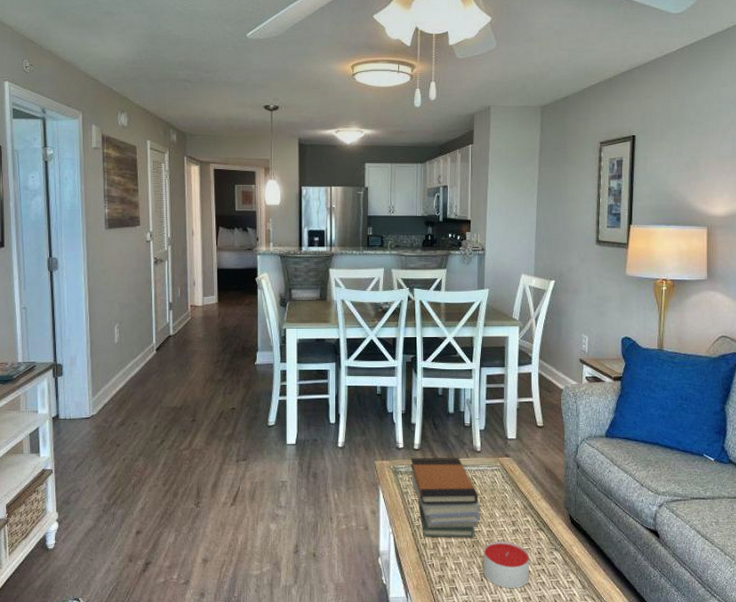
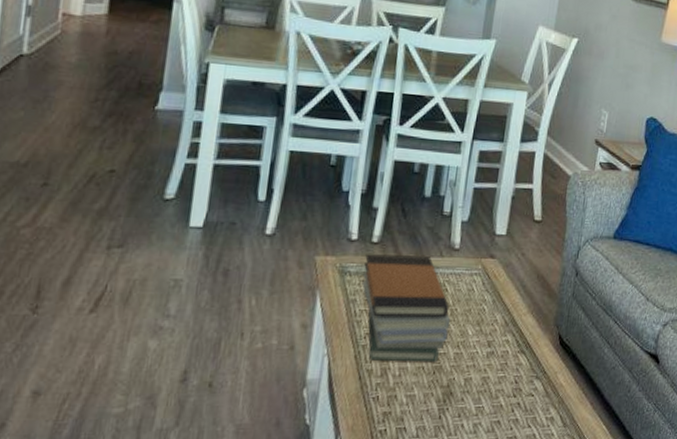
candle: present [483,541,530,588] -> none [443,367,504,428]

